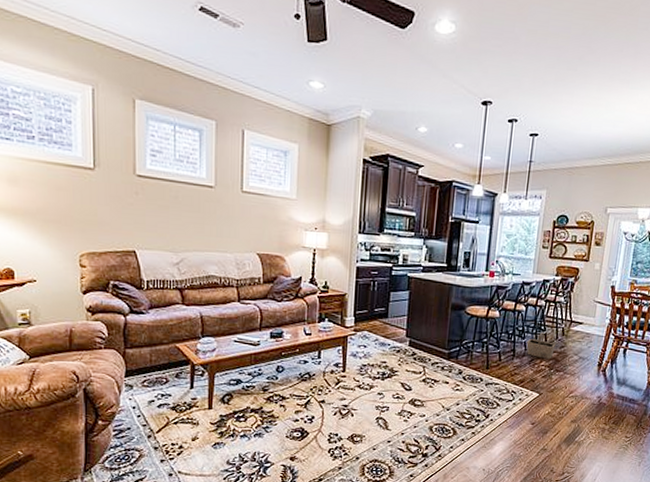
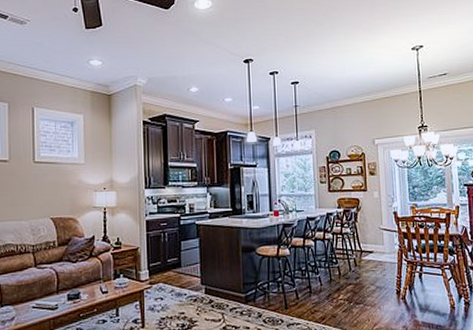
basket: present [526,332,555,359] -> none [321,265,350,292]

